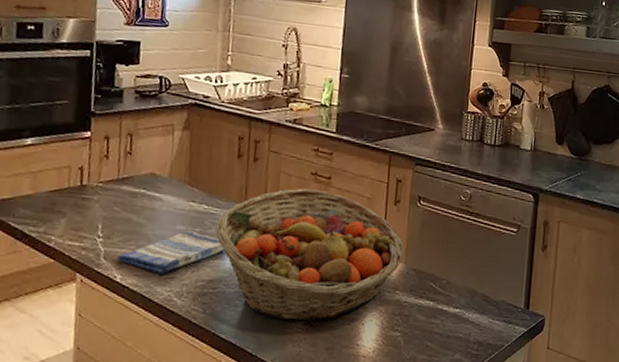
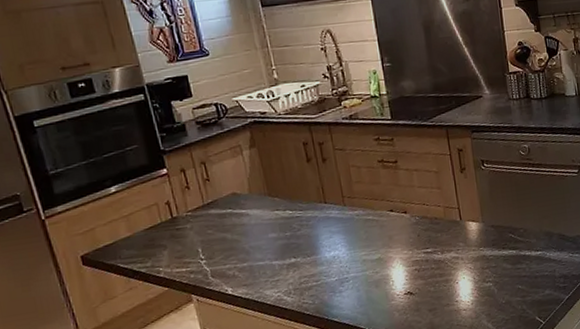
dish towel: present [117,231,225,274] -> none [223,236,317,279]
fruit basket: present [215,188,404,322] -> none [303,174,480,295]

